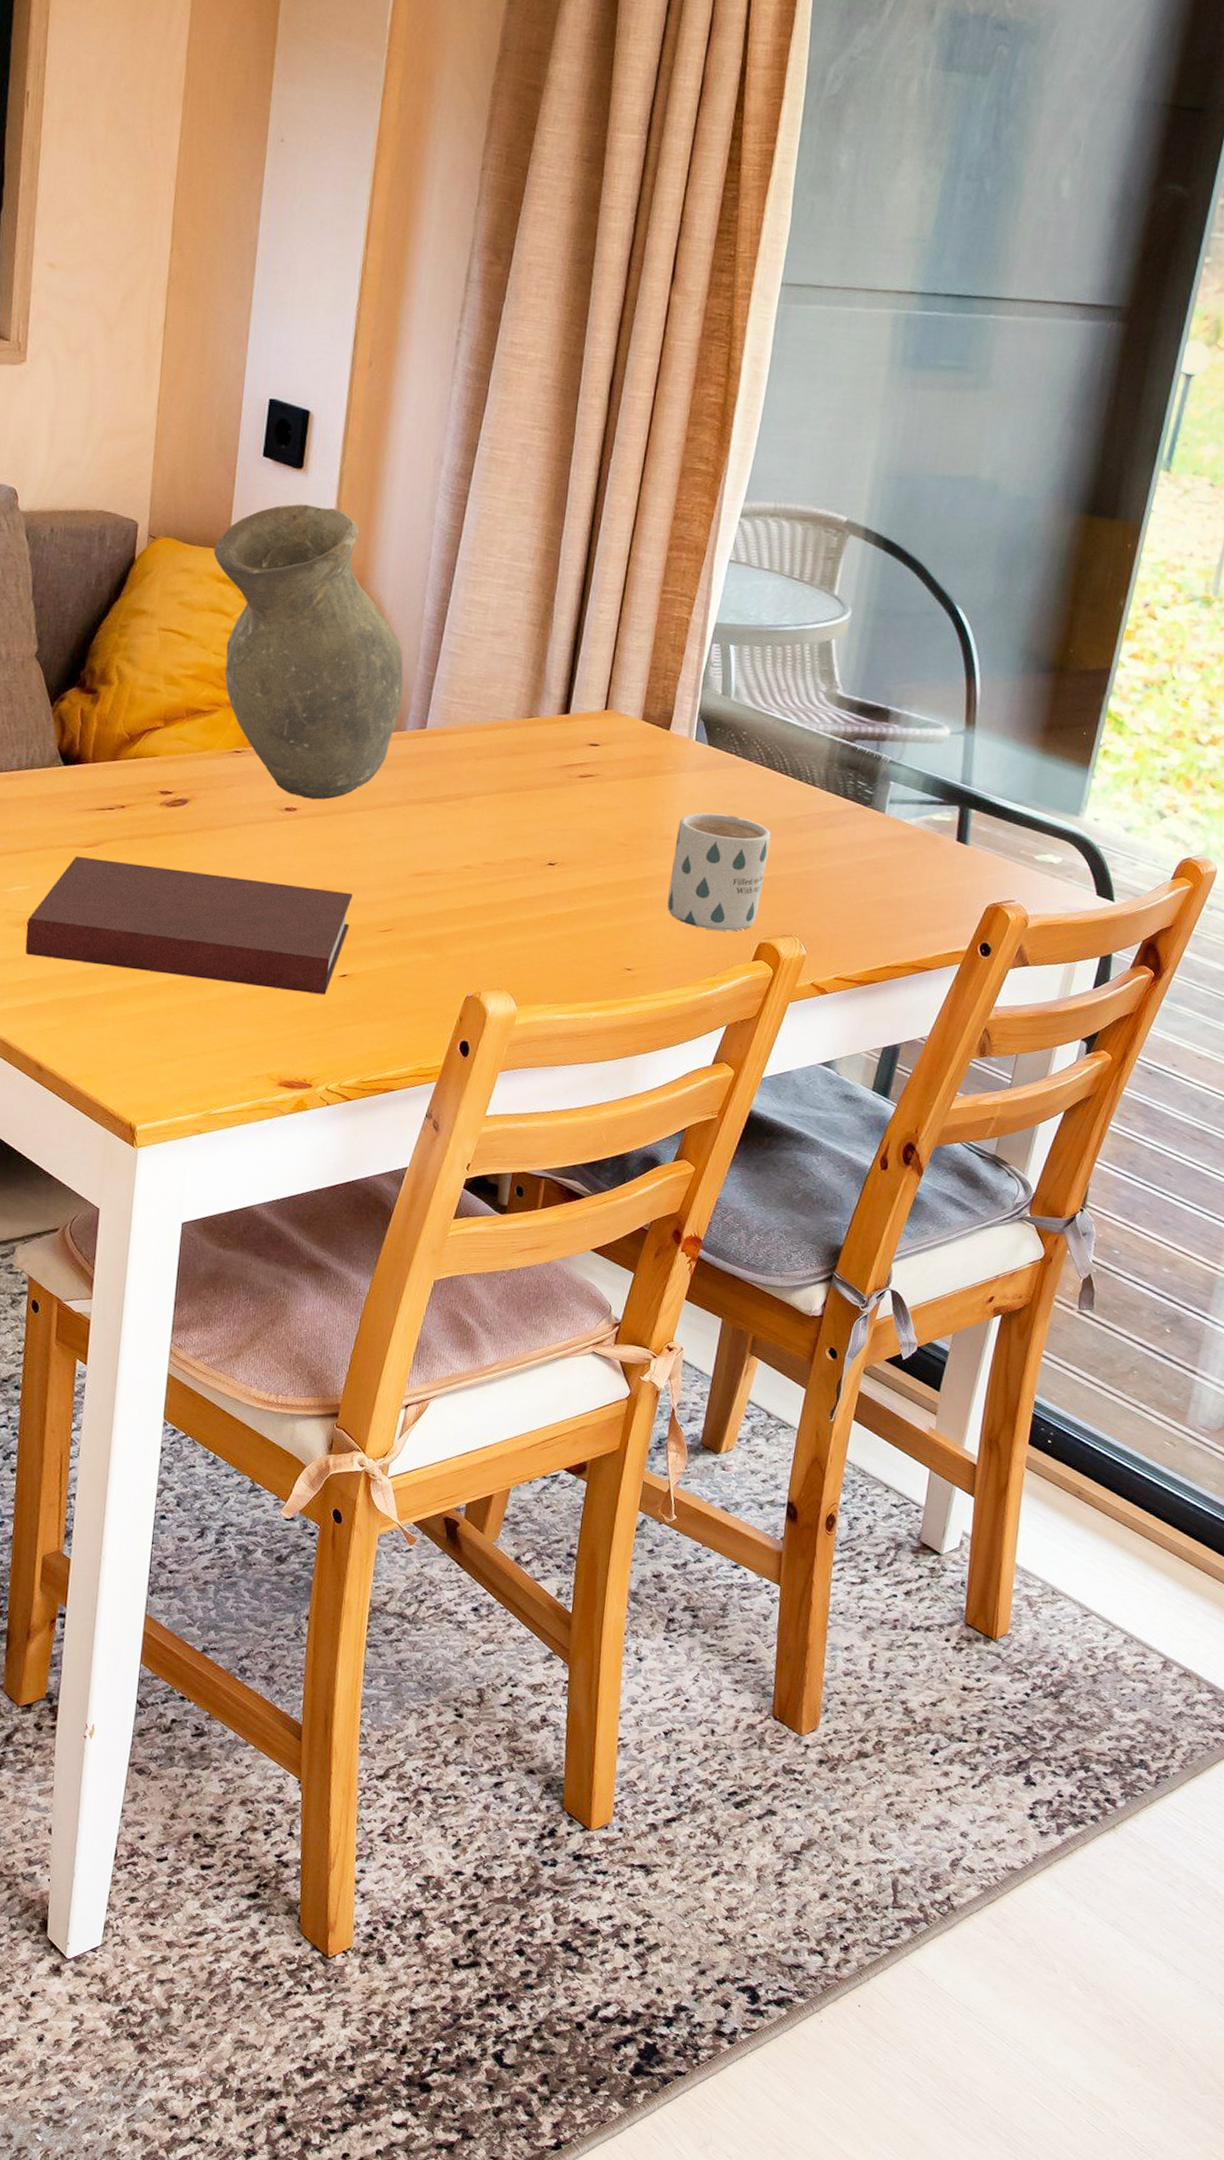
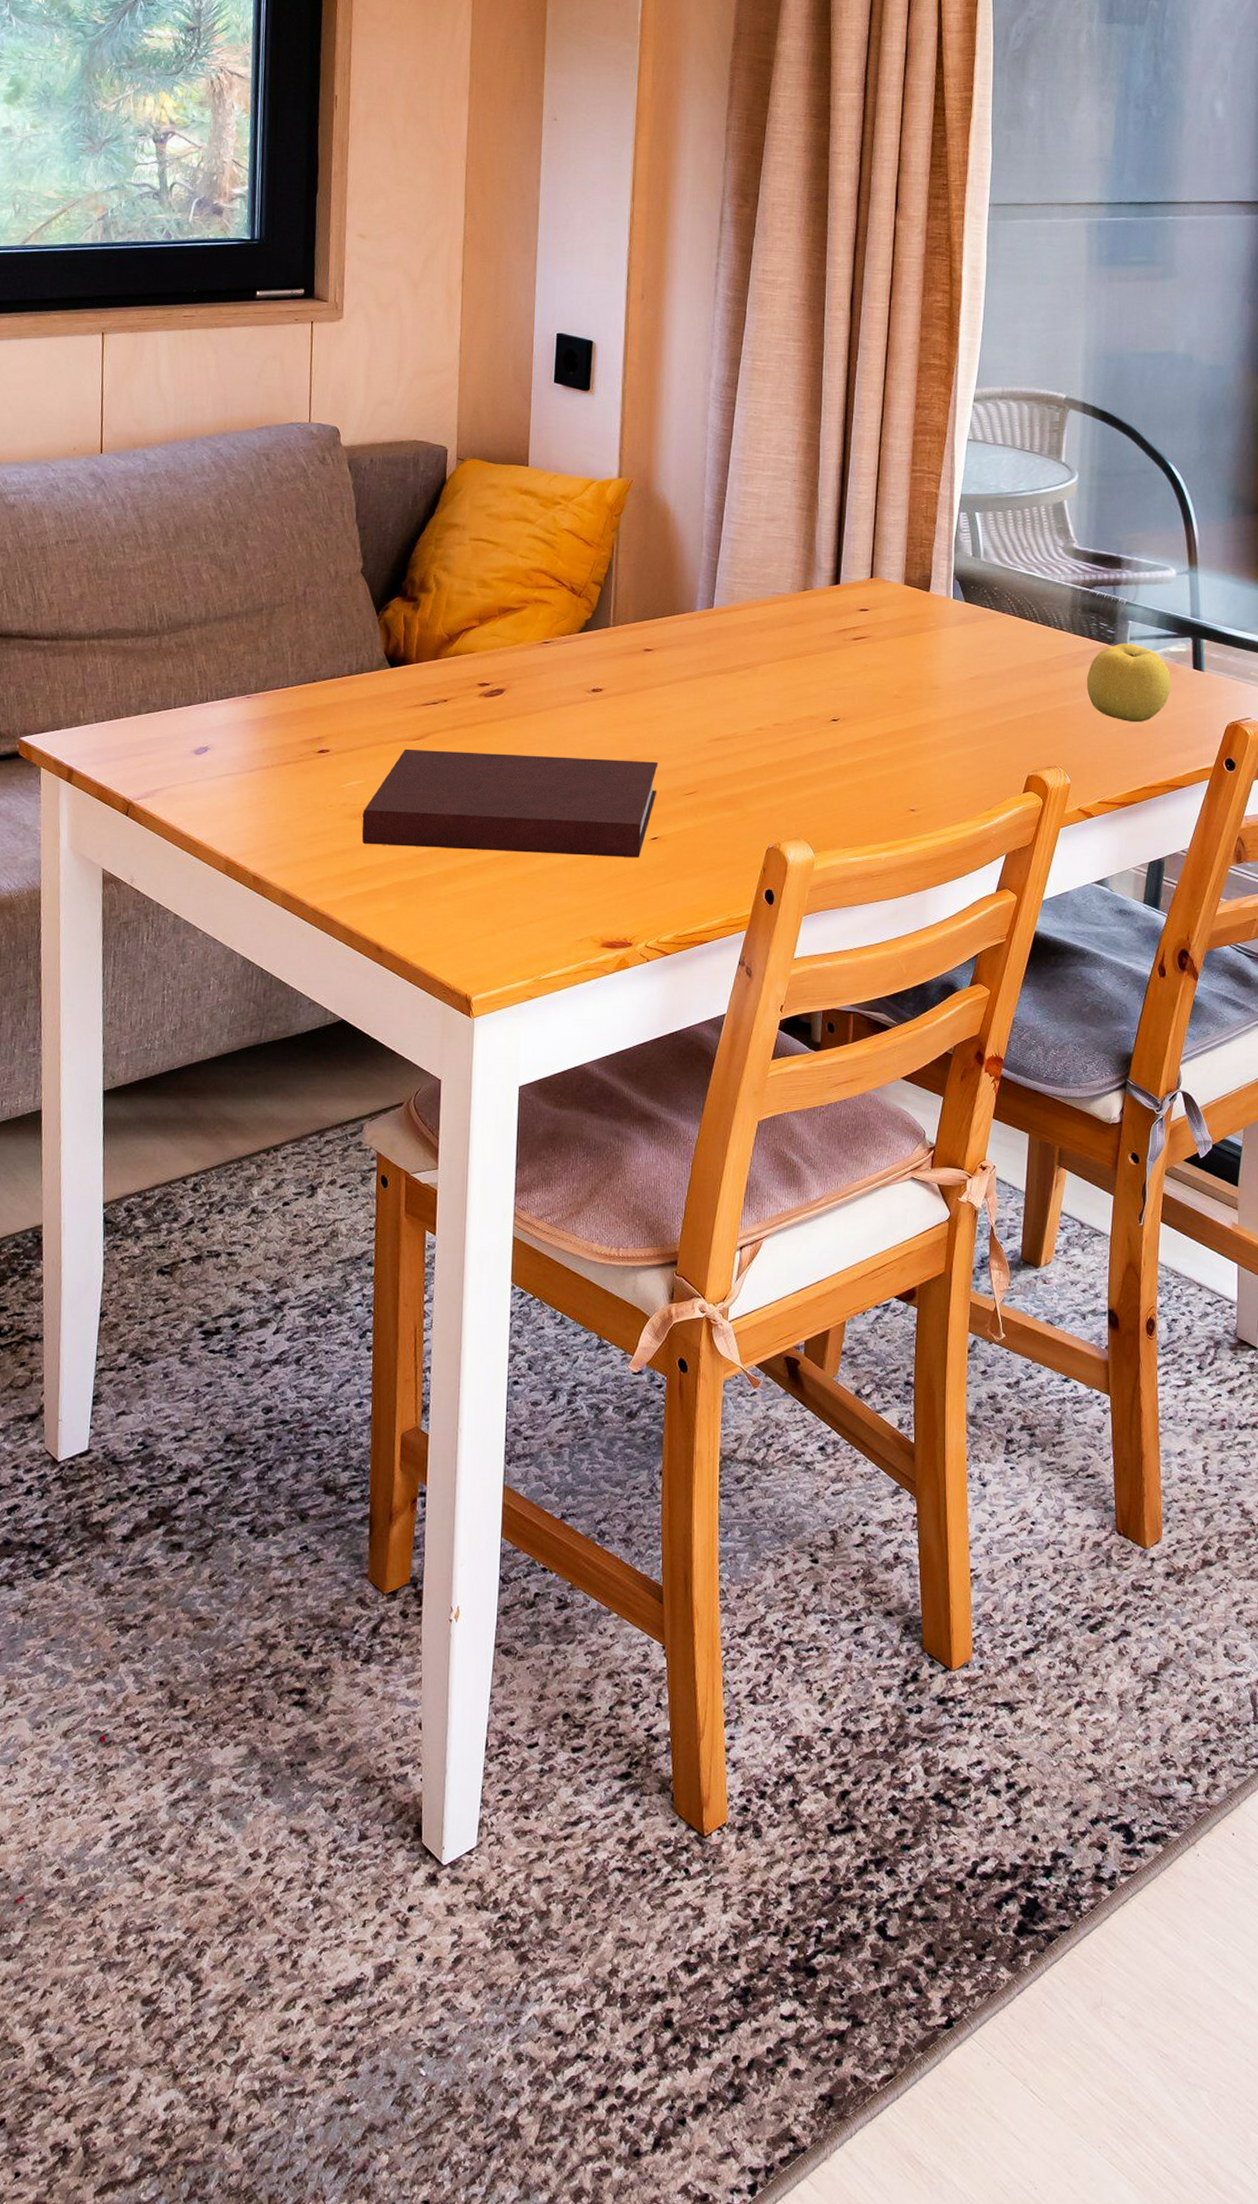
vase: present [213,503,404,800] -> none [515,421,690,680]
mug: present [667,812,771,931] -> none [942,662,1028,767]
fruit: none [835,805,931,895] -> present [1087,643,1171,723]

